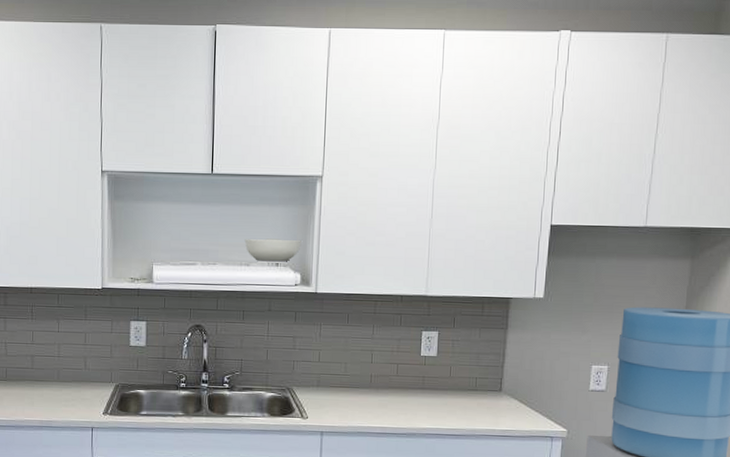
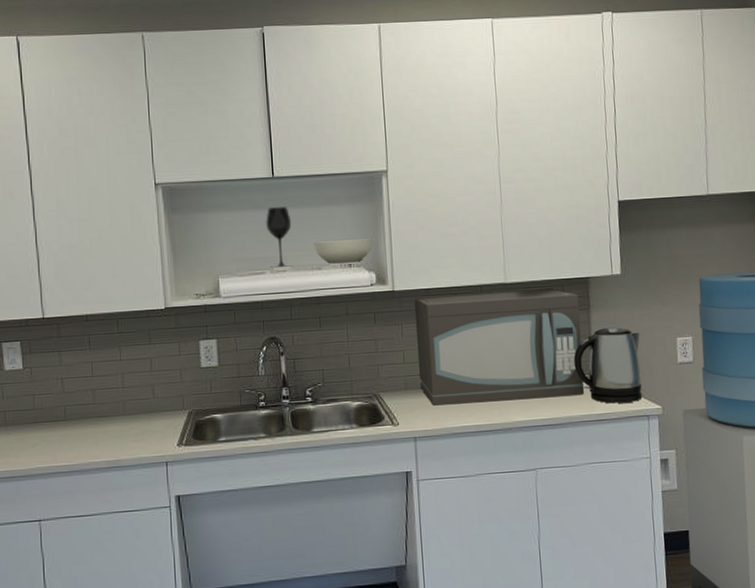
wineglass: none [201,203,226,261] -> present [266,207,293,269]
microwave: none [332,301,498,411] -> present [415,289,584,406]
kettle: none [484,348,555,423] -> present [573,327,643,404]

